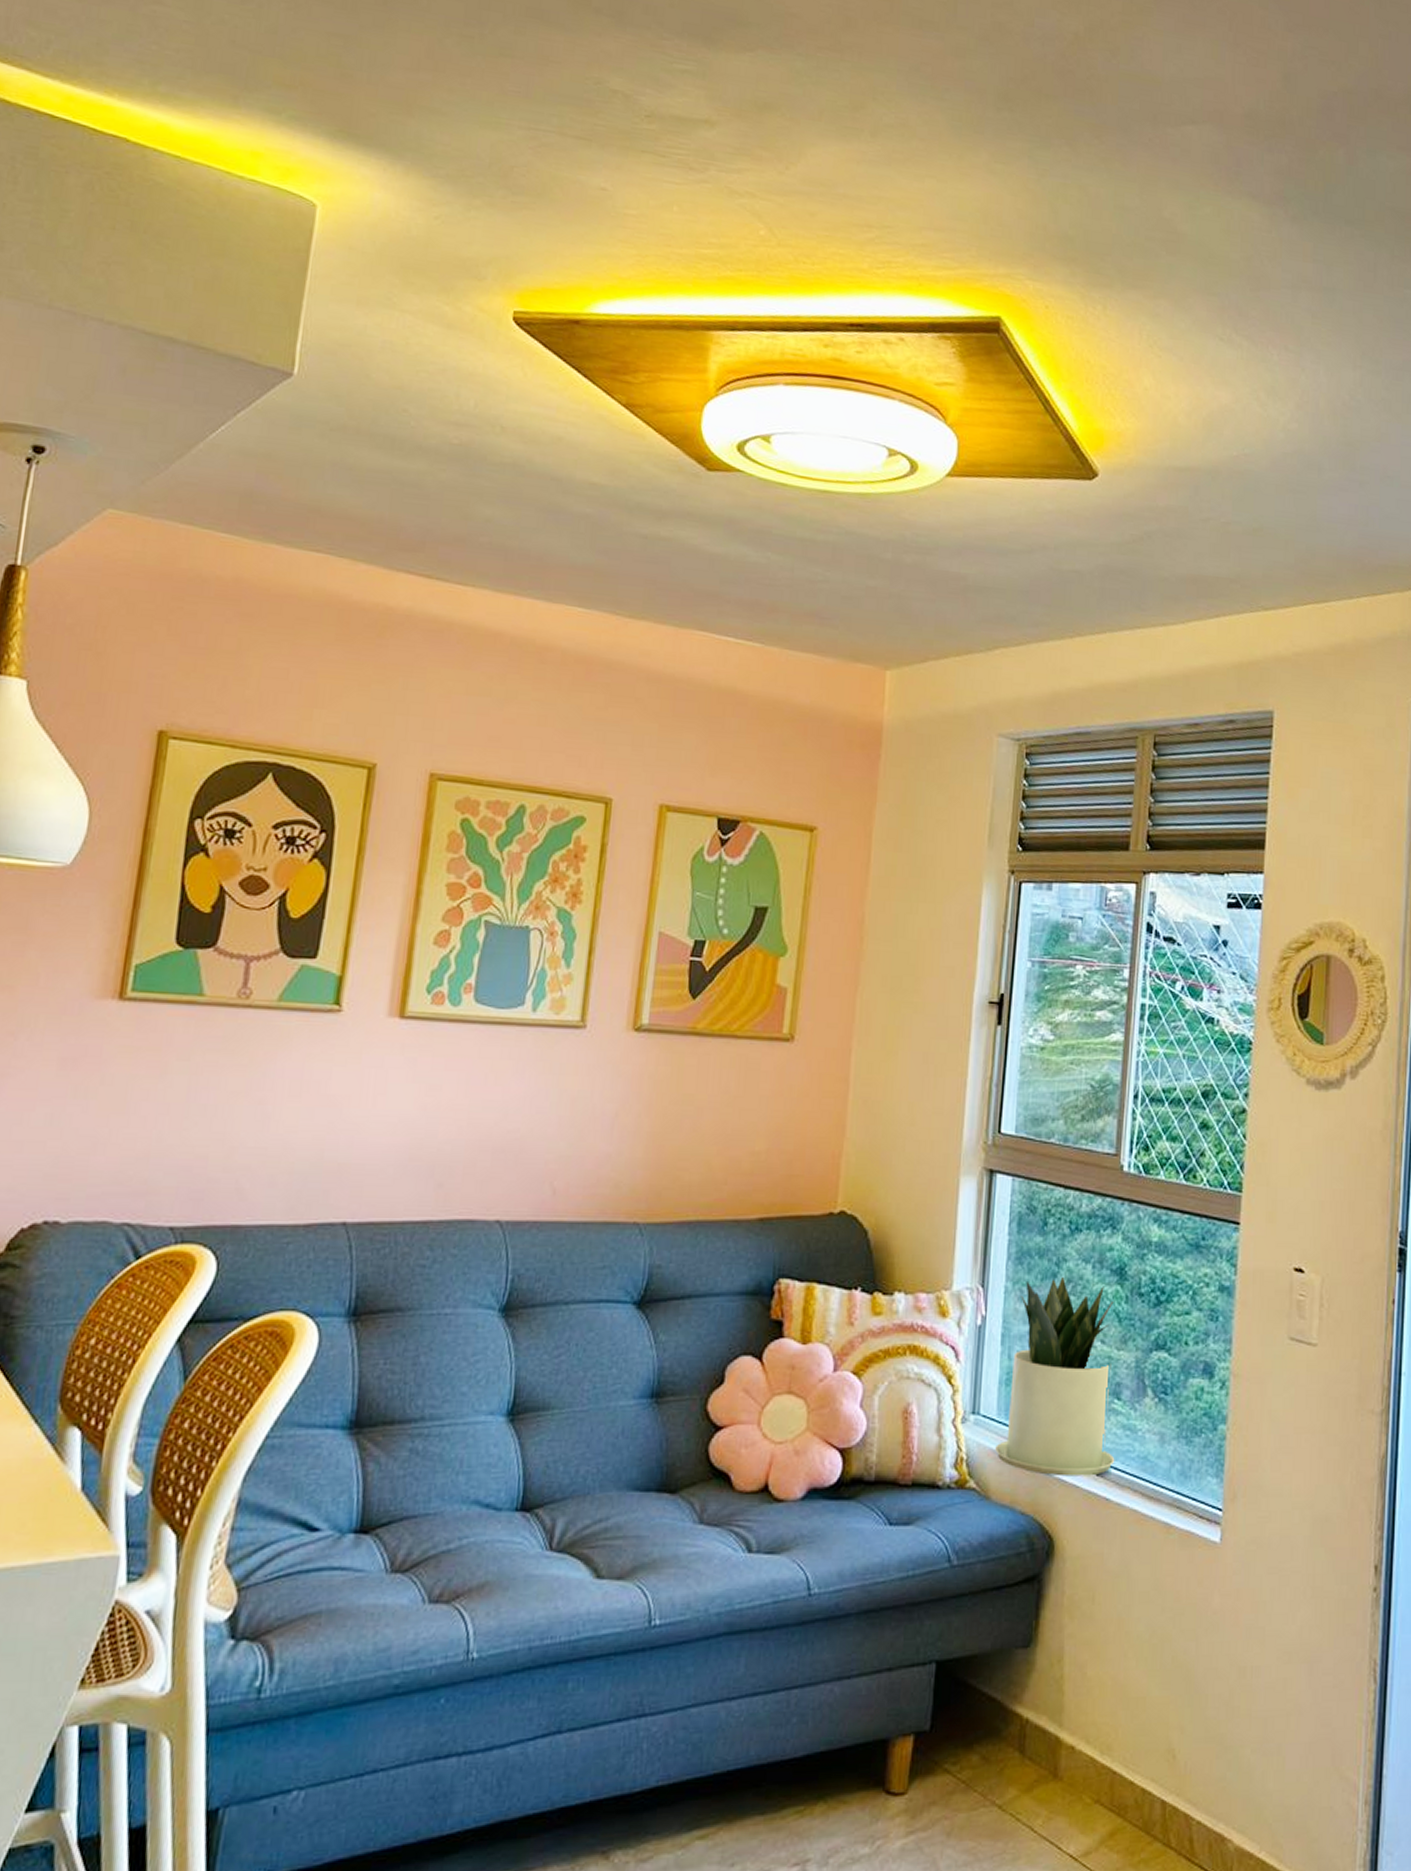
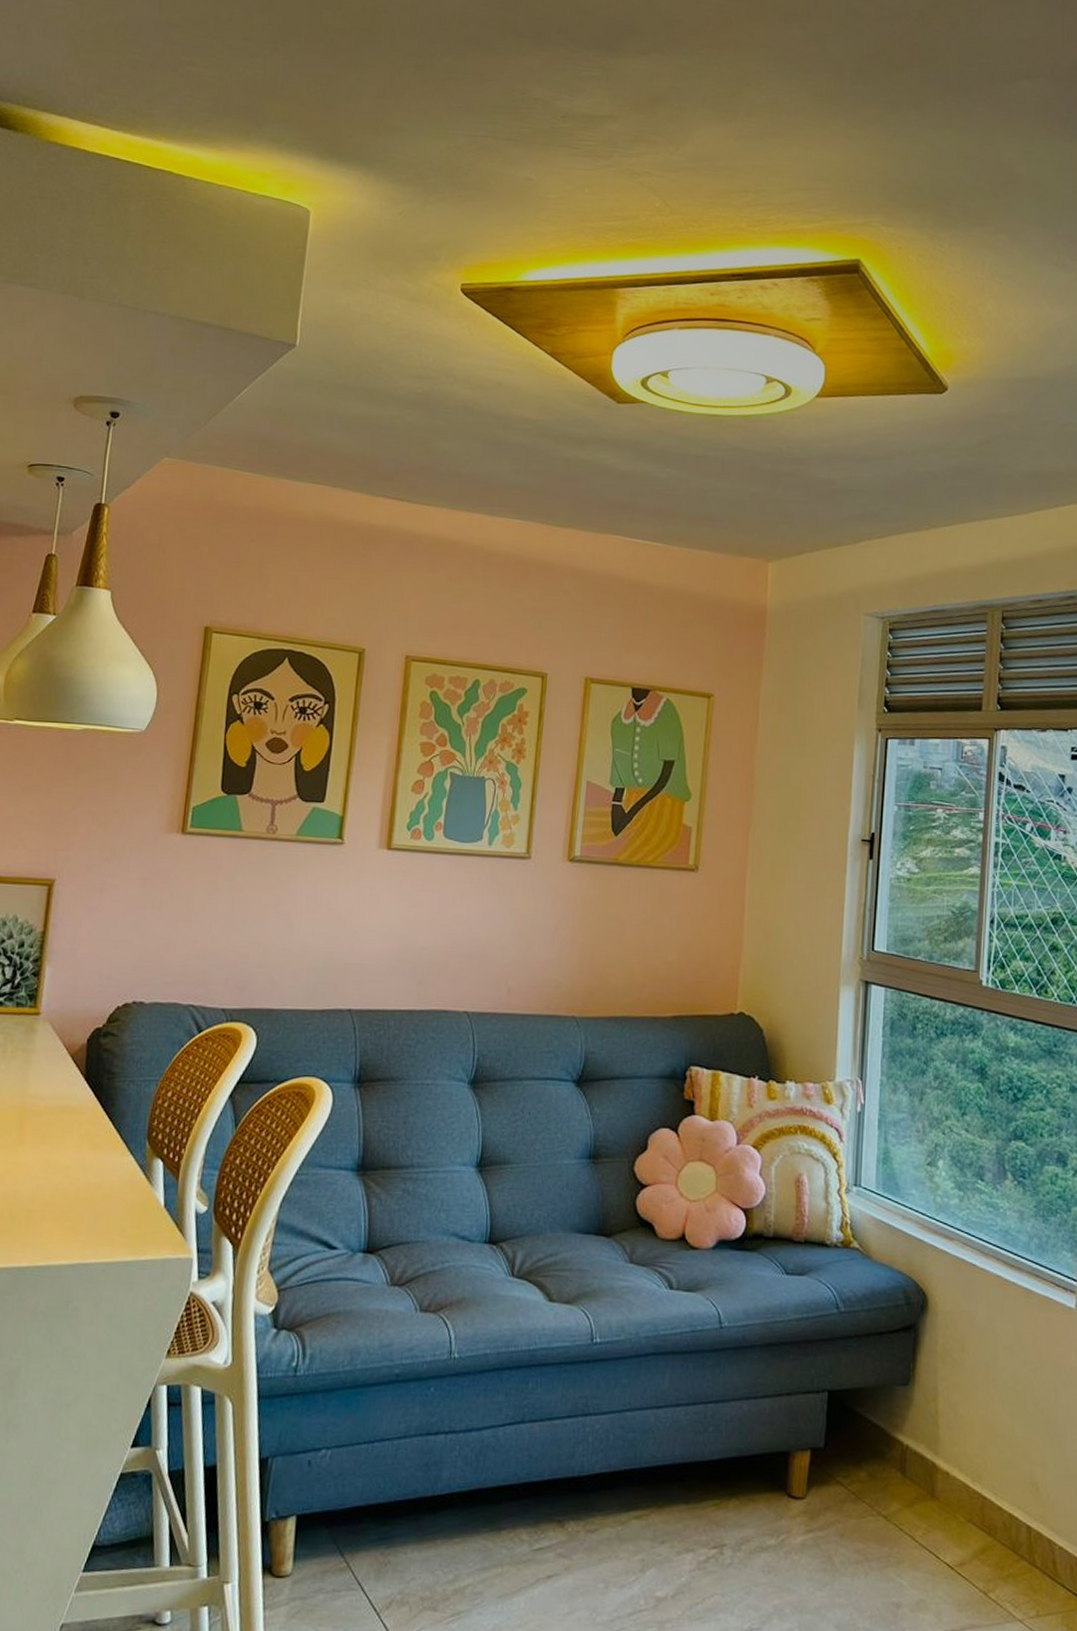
planter: present [995,1277,1115,1477] -> none [875,1074,980,1244]

